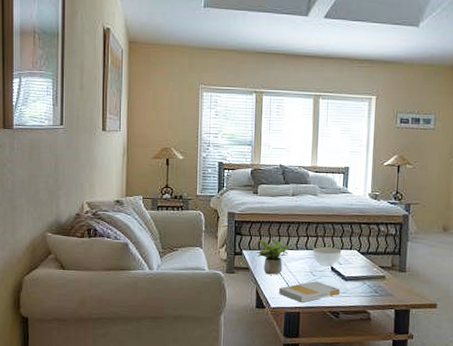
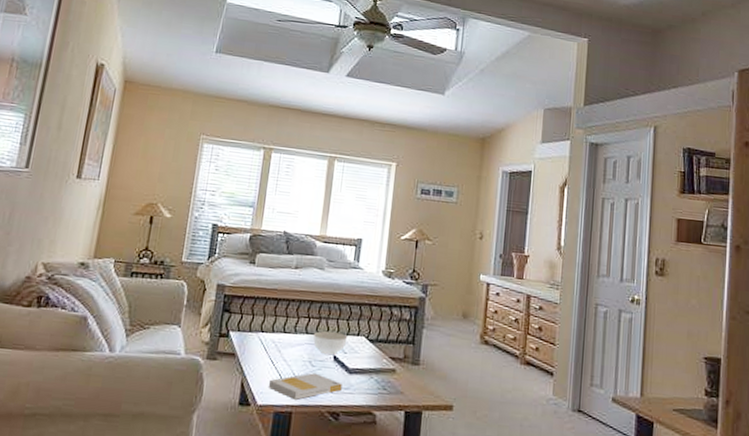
potted plant: present [256,239,291,275] -> none [246,318,288,364]

